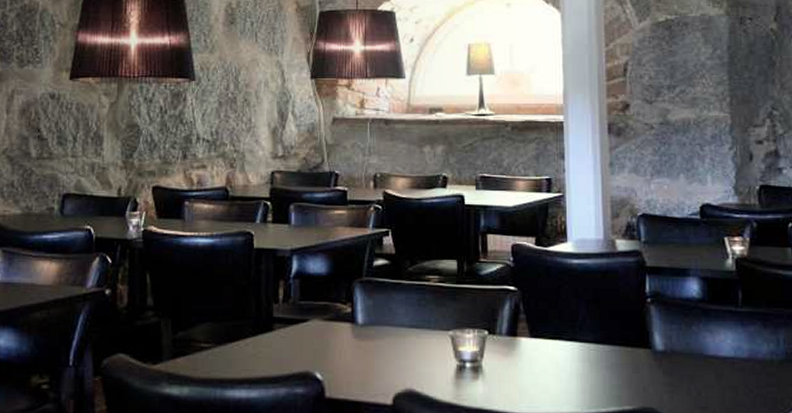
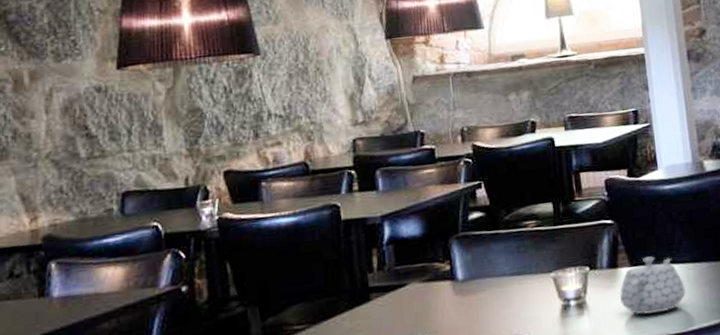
teapot: none [517,330,585,389] -> present [620,256,686,315]

